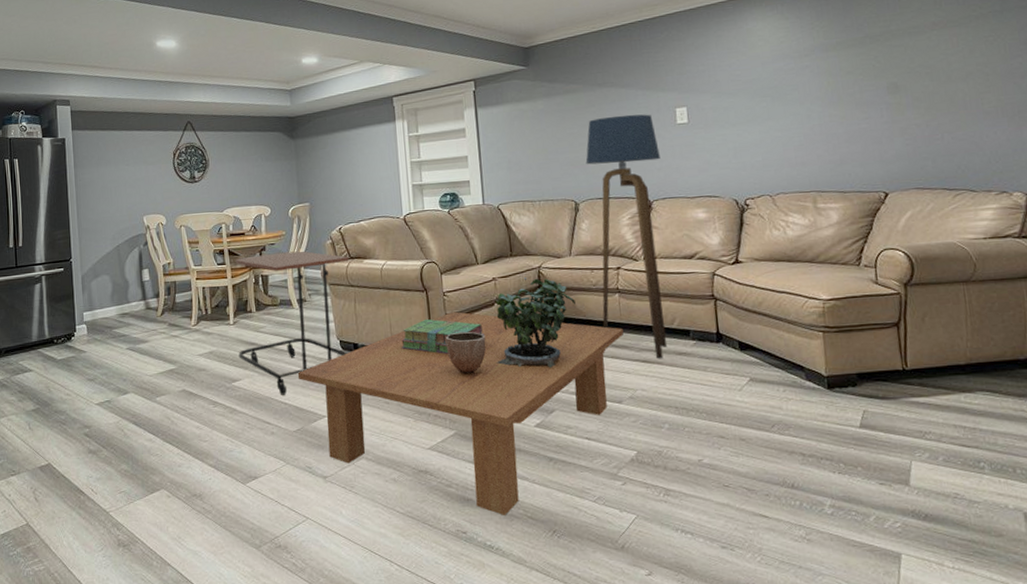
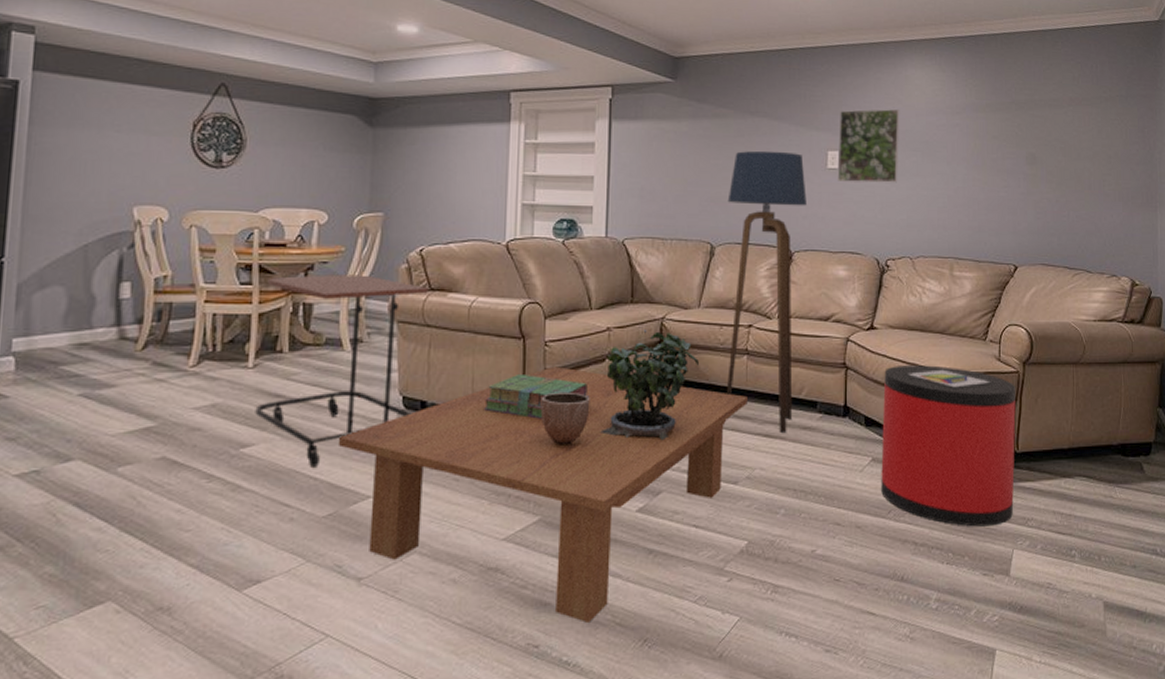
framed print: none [684,61,749,134] -> present [837,109,900,183]
trash can: none [754,292,907,440] -> present [881,365,1016,527]

